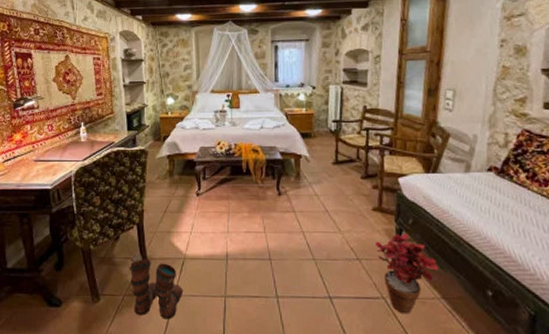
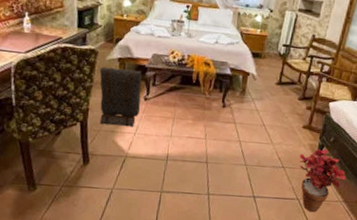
boots: present [129,254,184,320] -> none [69,149,122,209]
shoulder bag: none [150,165,193,226] -> present [99,66,142,127]

